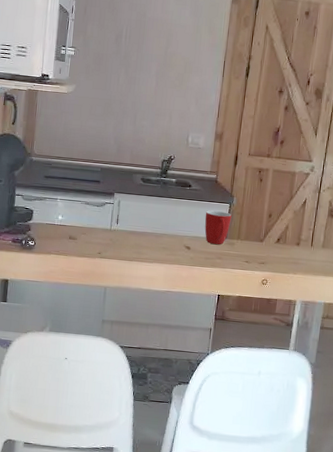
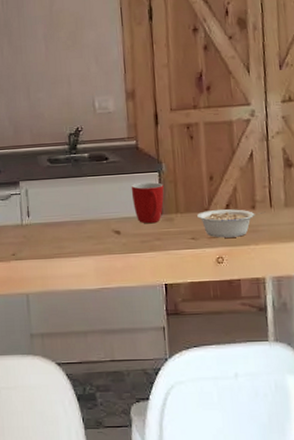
legume: none [253,241,307,266] -> present [197,209,266,238]

